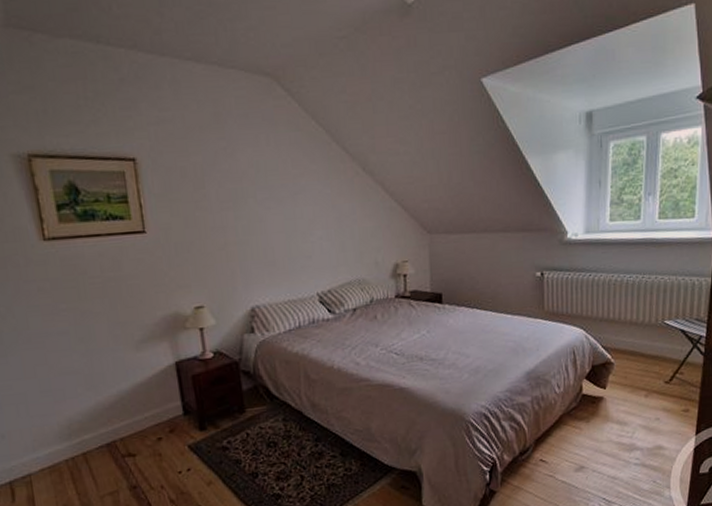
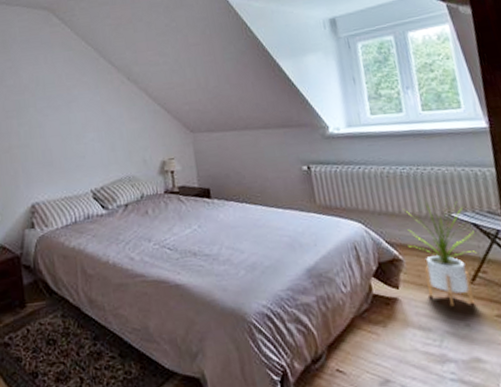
house plant: none [621,306,684,404] -> present [403,198,480,307]

